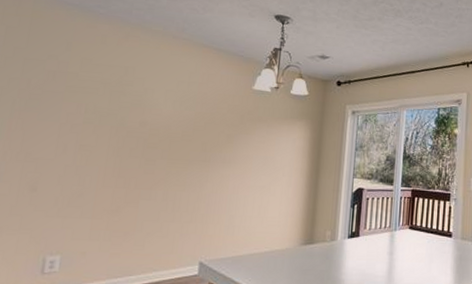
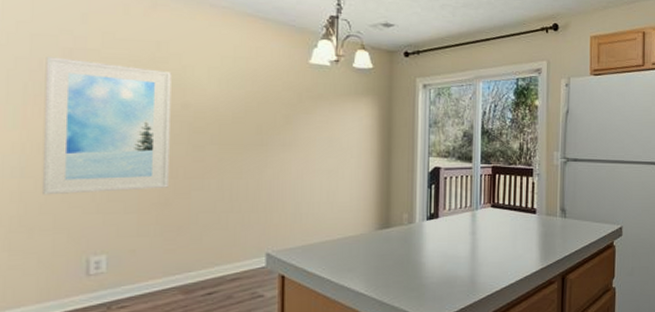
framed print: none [14,78,135,199] -> present [41,57,172,195]

